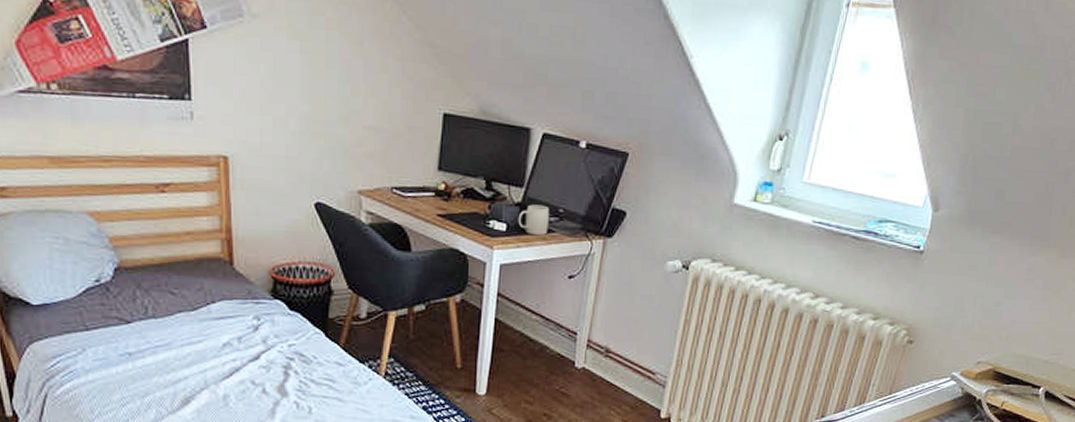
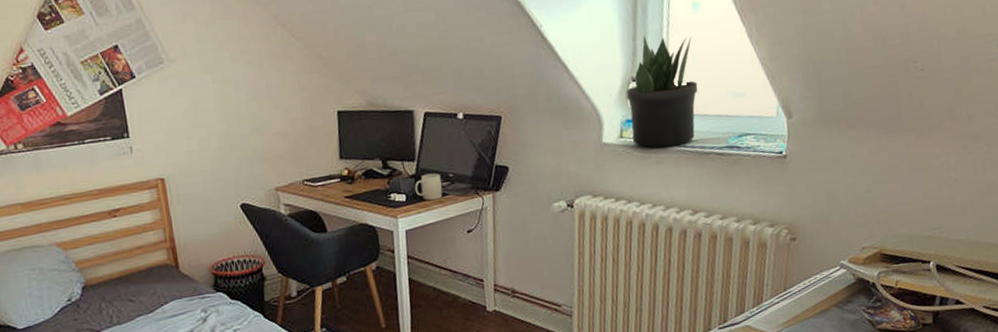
planter: none [766,90,853,221] -> present [626,36,698,148]

